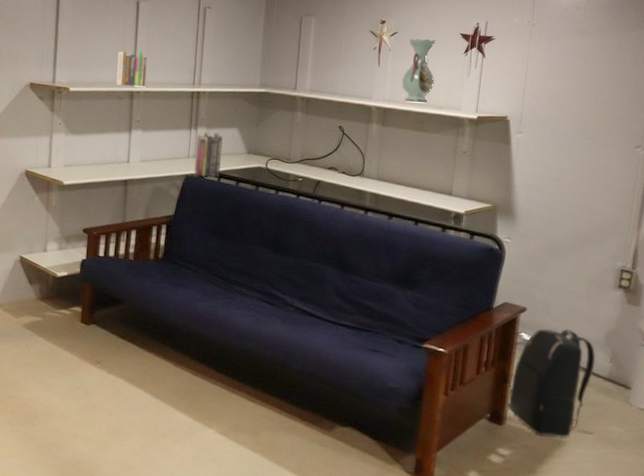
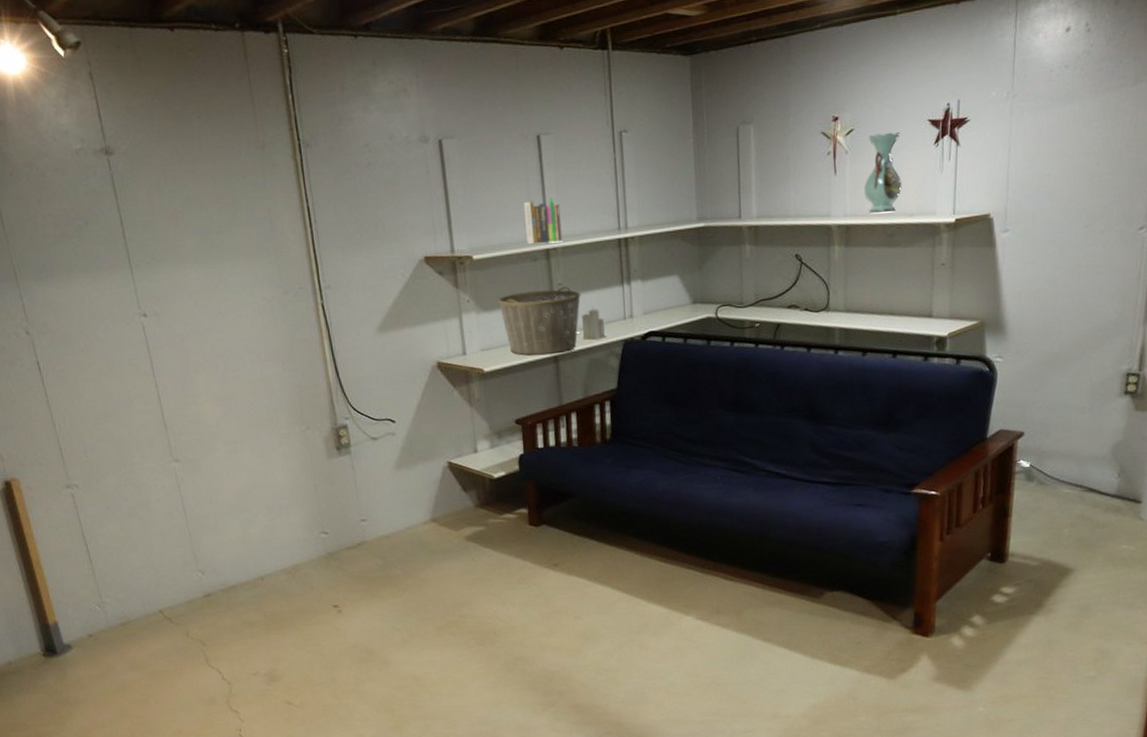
basket: none [84,123,155,178] -> present [497,287,581,356]
candle: none [151,145,171,172] -> present [582,308,606,341]
books: present [194,132,223,178] -> none [631,284,664,339]
backpack: present [509,328,596,436] -> none [1010,448,1103,566]

